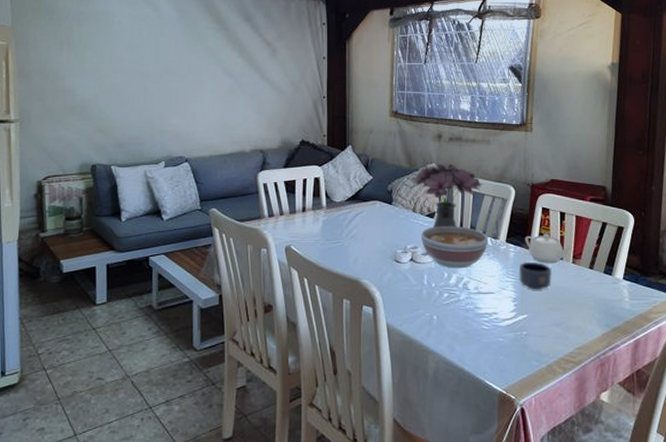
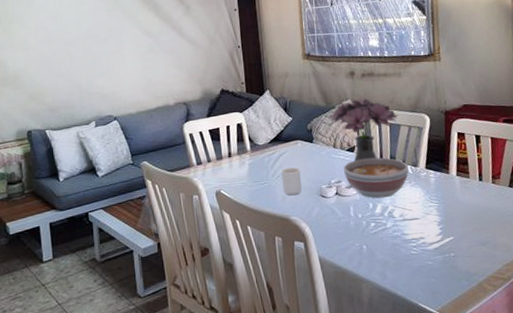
cup: none [356,229,376,258] -> present [281,167,302,196]
mug: present [519,261,553,290] -> none [440,185,474,212]
teapot: present [525,234,572,264] -> none [444,157,490,186]

